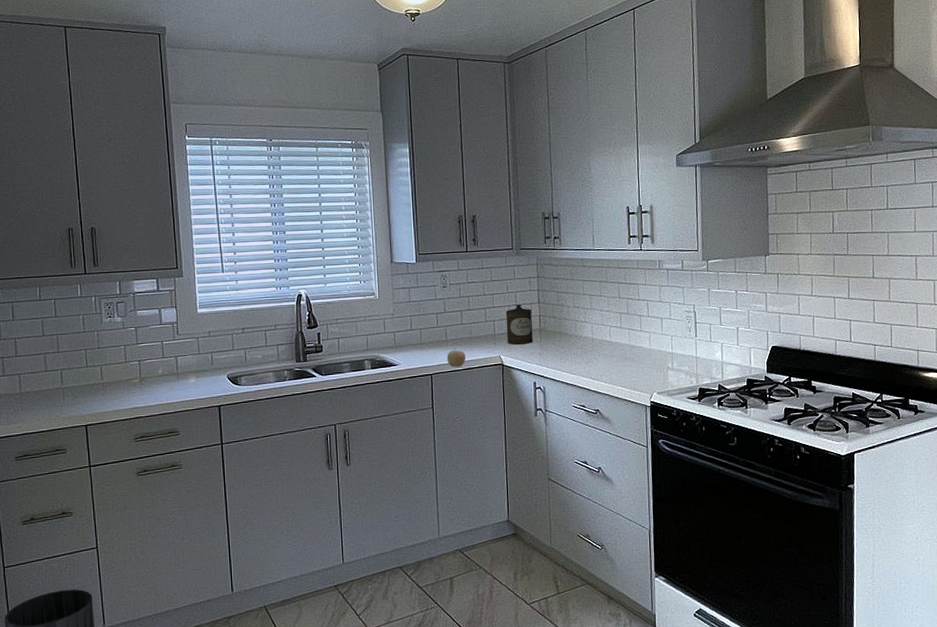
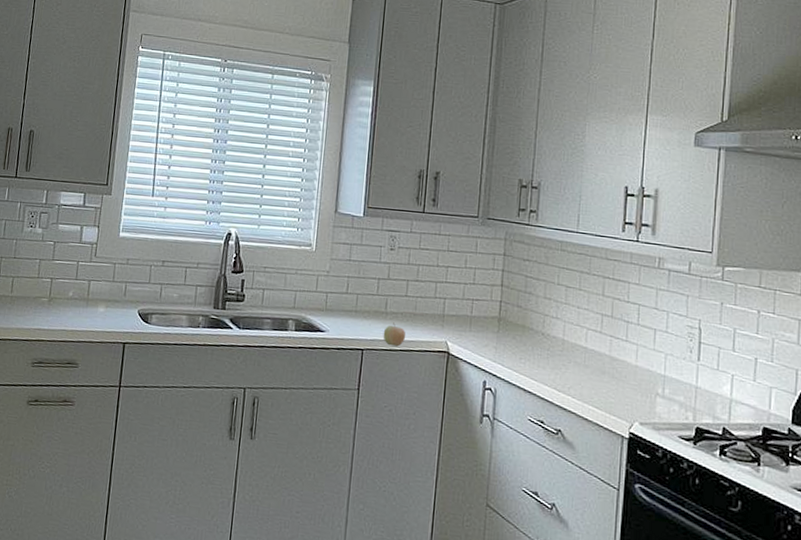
canister: present [505,304,533,345] -> none [457,283,492,333]

